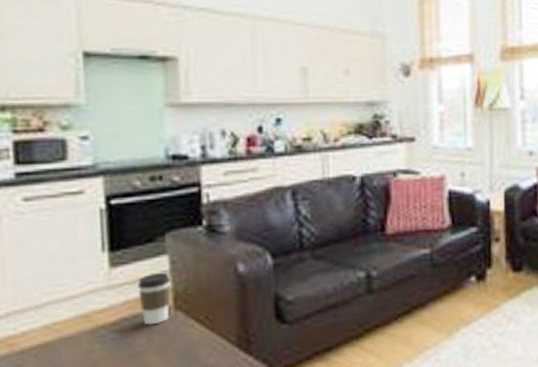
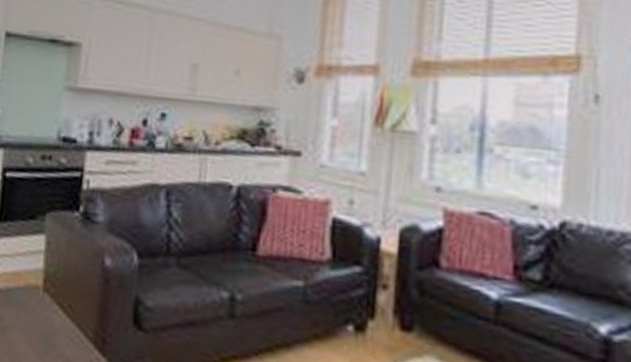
coffee cup: present [138,272,171,325] -> none [15,250,45,303]

